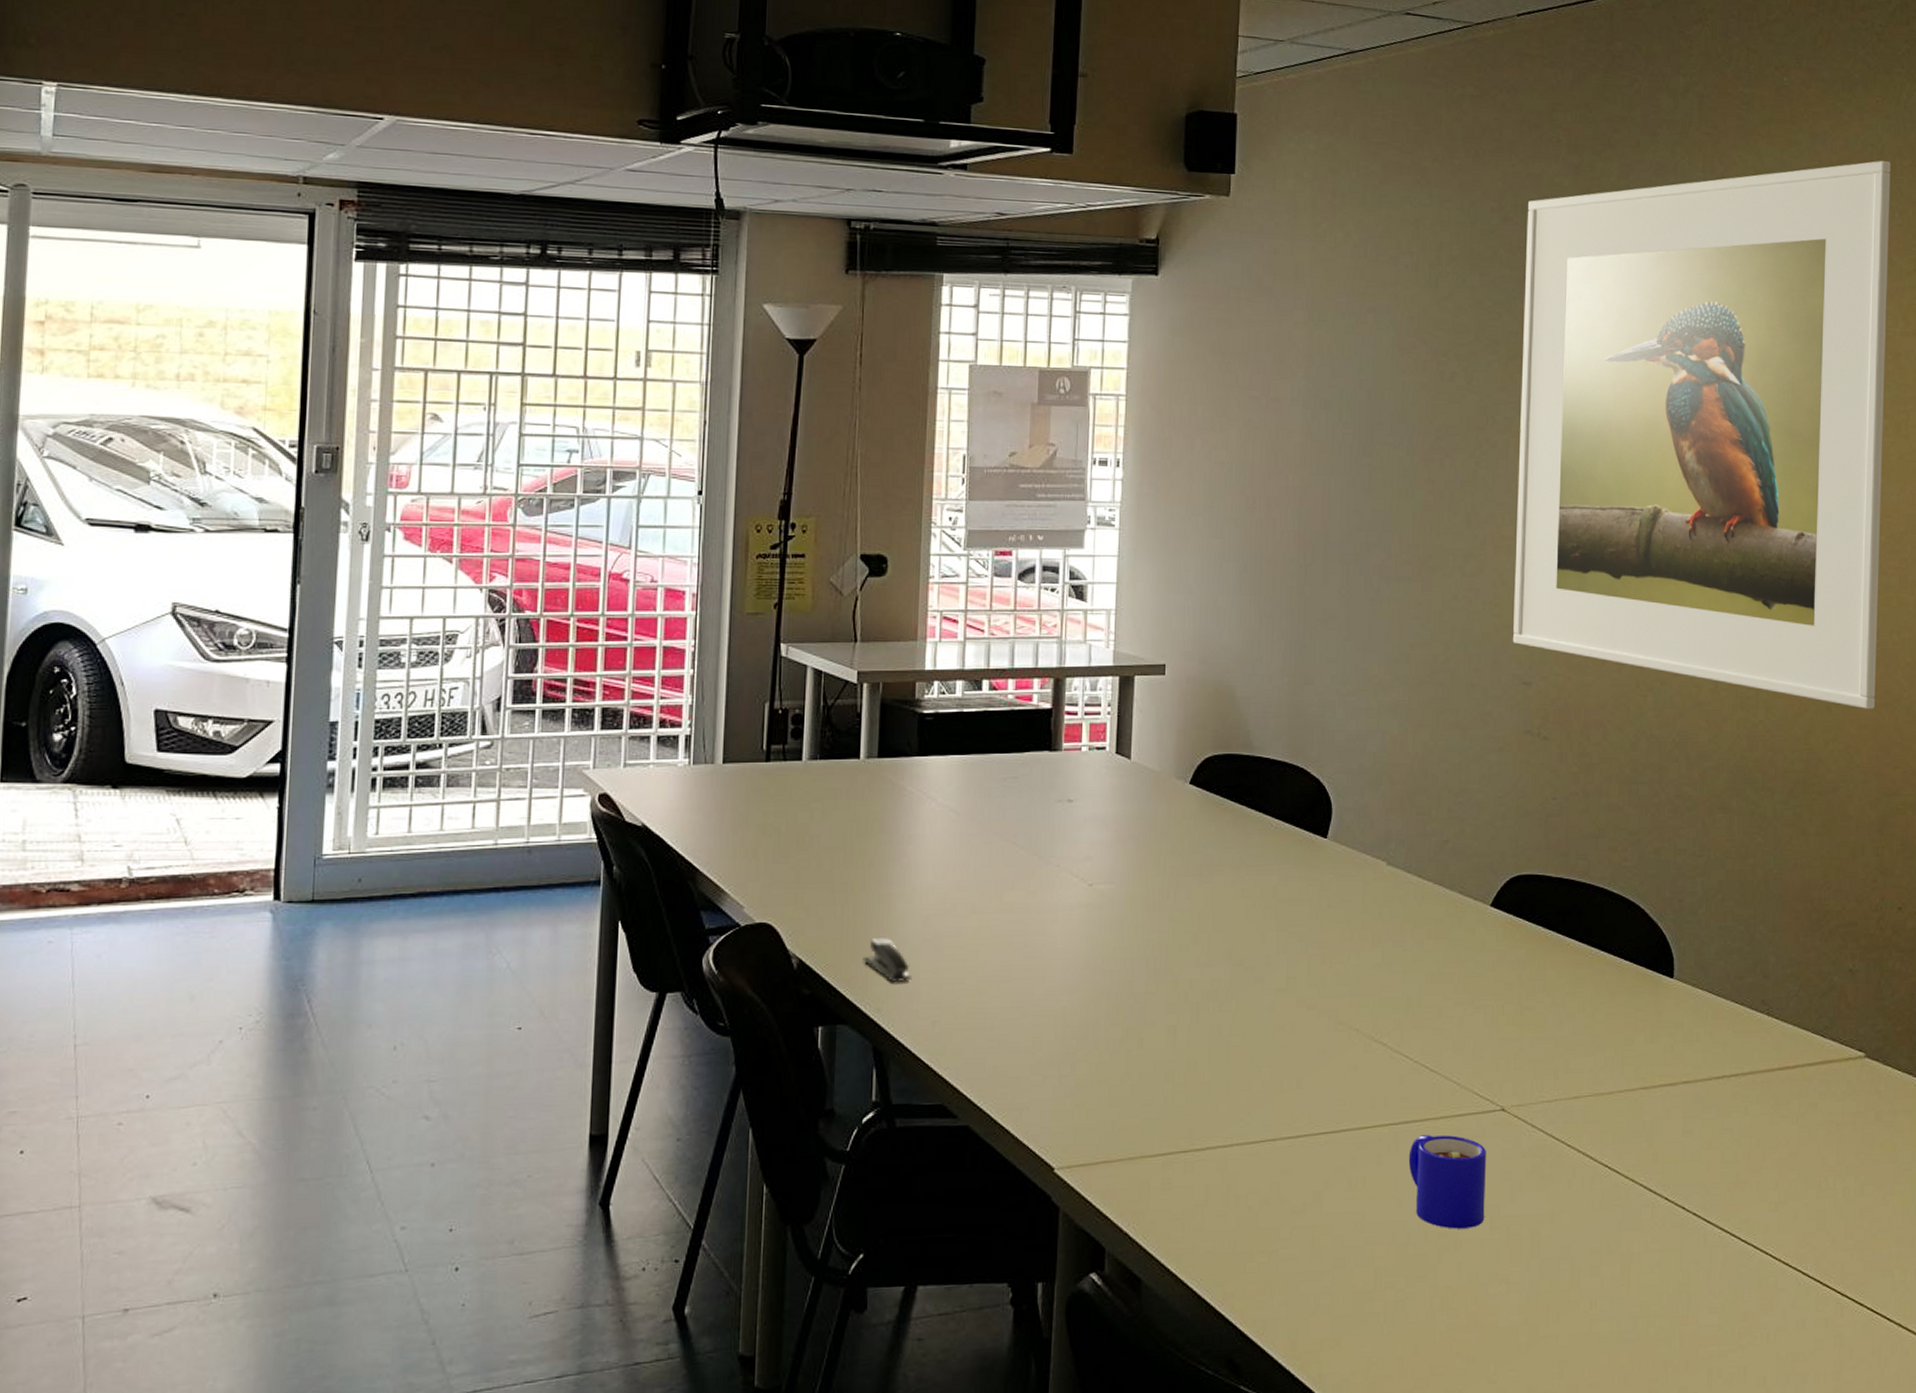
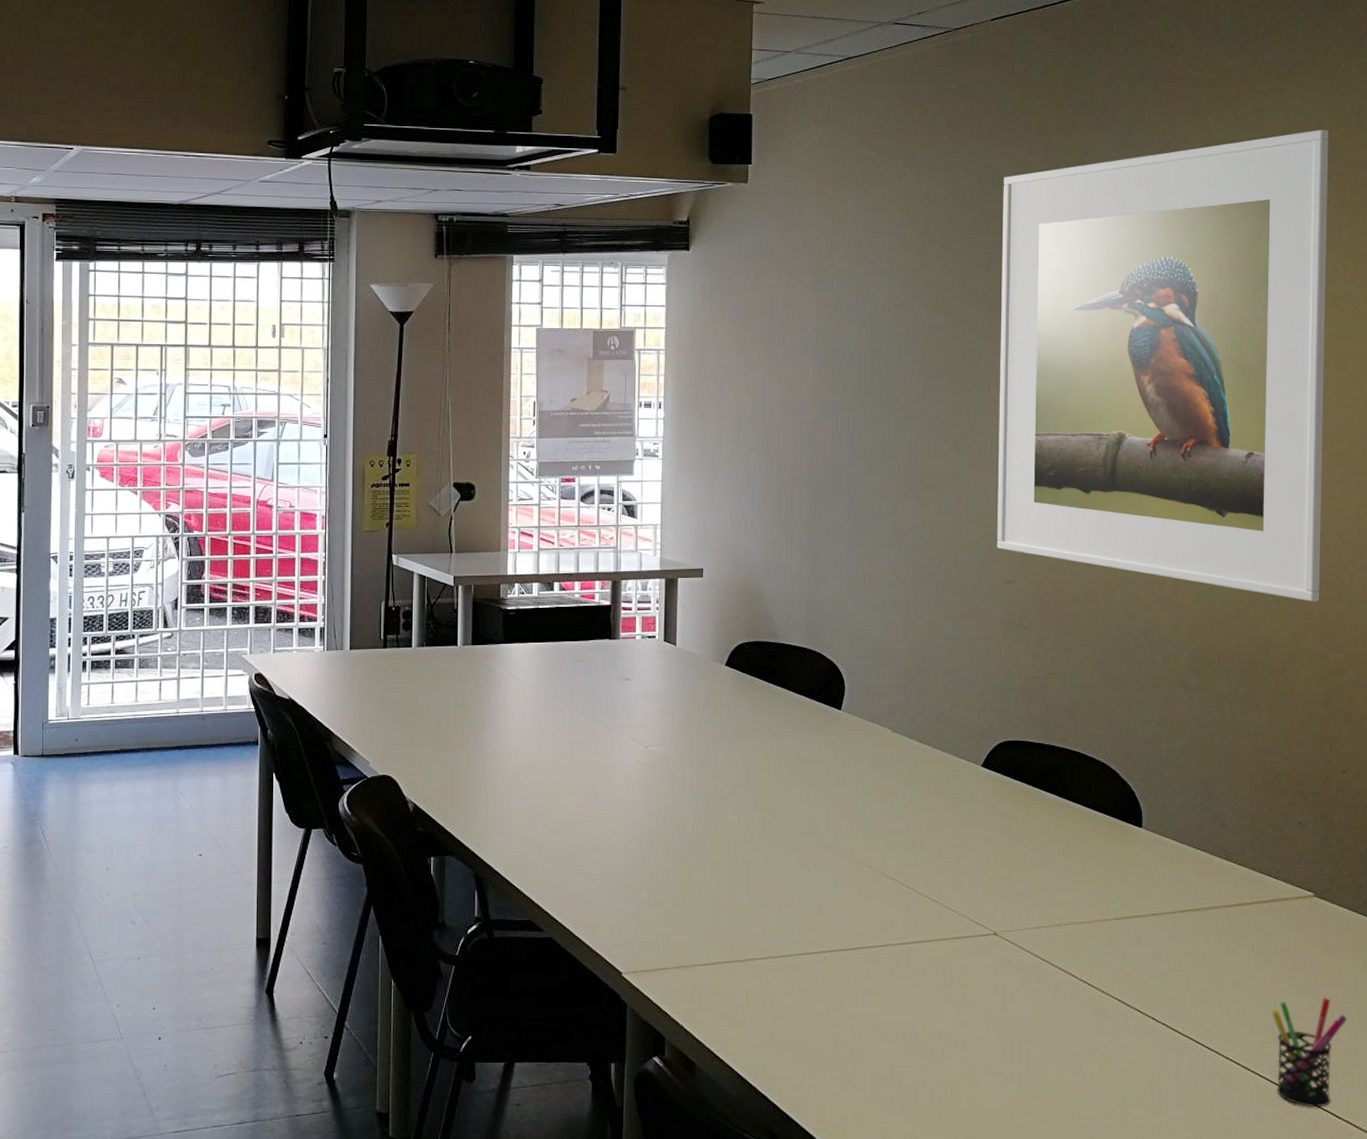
stapler: present [863,937,911,983] -> none [464,787,503,824]
mug: present [1408,1134,1486,1229] -> none [915,952,981,1030]
pen holder: none [1815,1177,1900,1309] -> present [1271,998,1347,1108]

